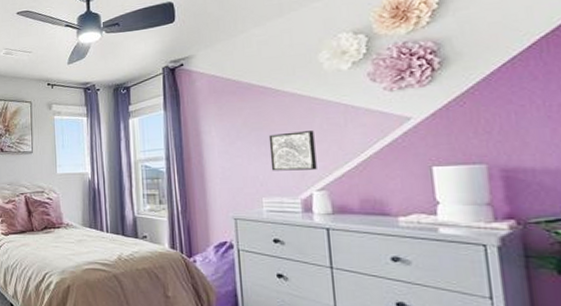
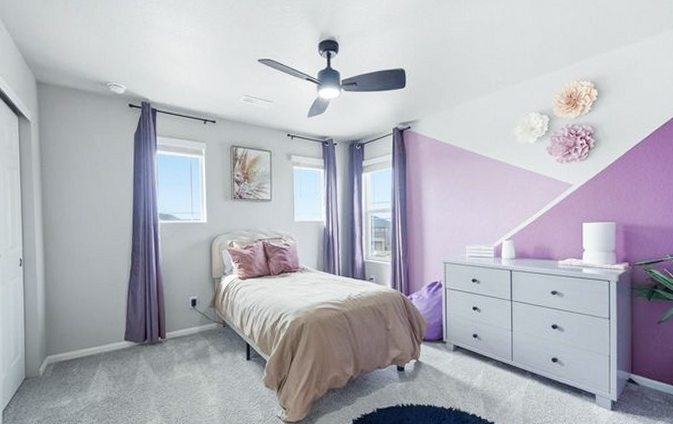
wall art: present [268,131,317,171] -> none [474,191,507,224]

